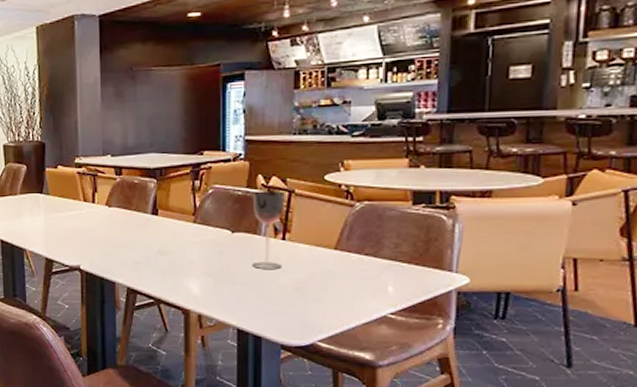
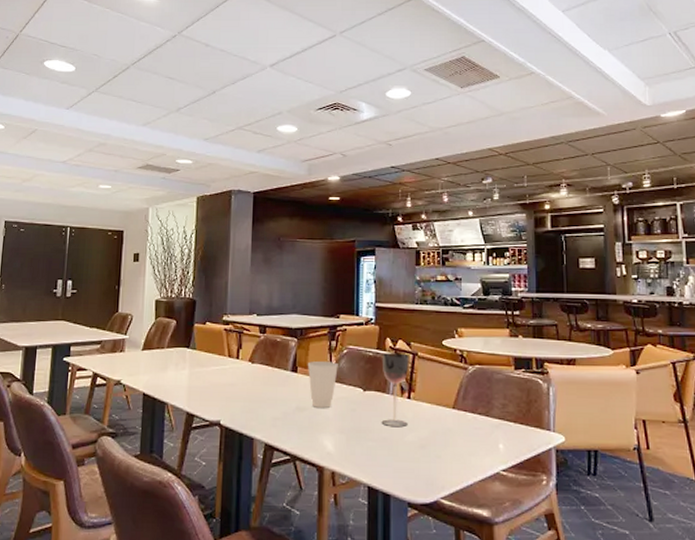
cup: none [168,203,203,251] -> present [307,361,338,408]

